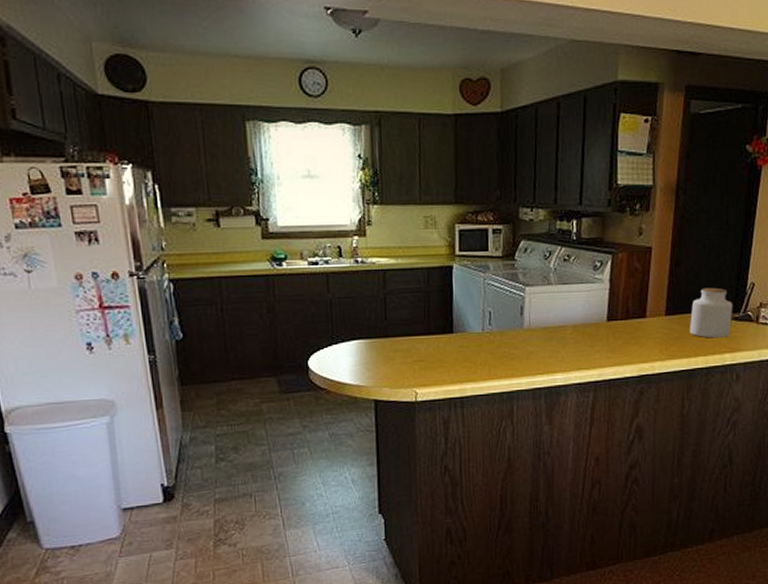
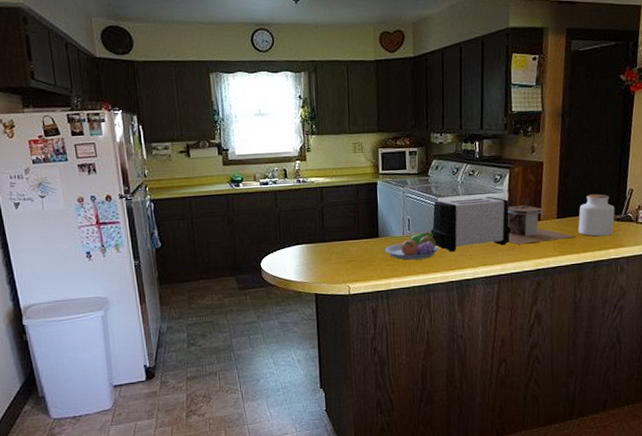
fruit bowl: none [460,328,526,362] -> present [384,232,440,260]
toaster: none [515,286,612,352] -> present [430,196,511,252]
architectural model: none [607,290,686,346] -> present [507,198,576,245]

